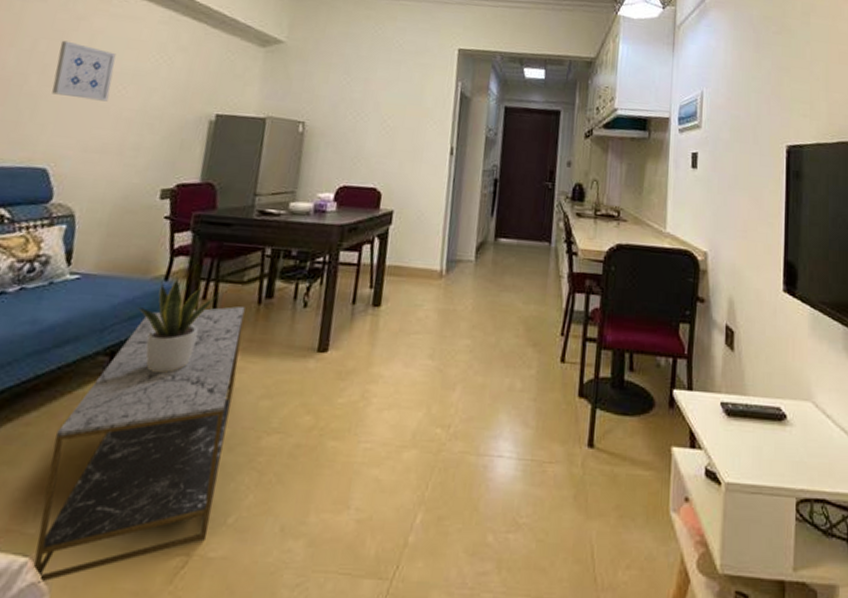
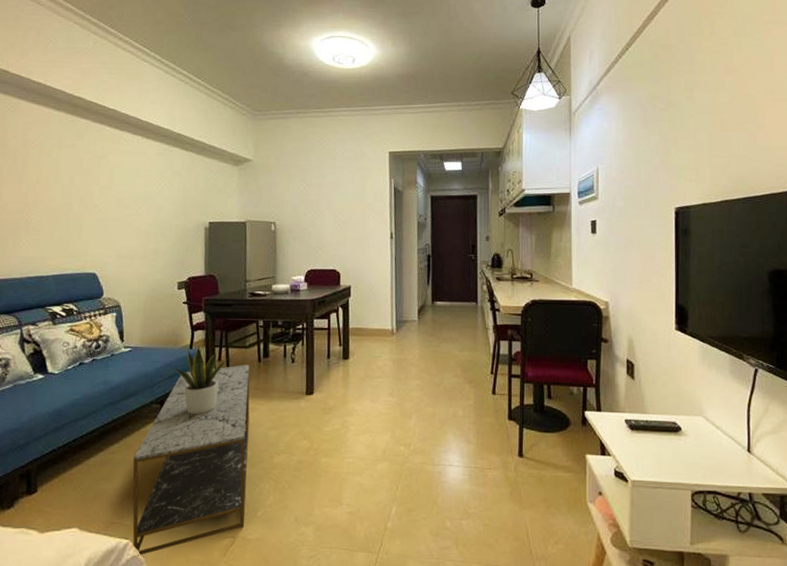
wall art: present [52,40,116,102] -> none [89,175,131,219]

